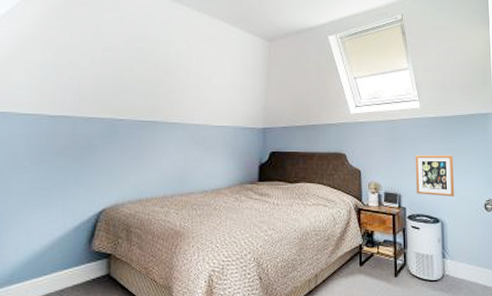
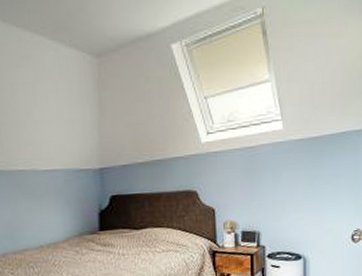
picture frame: present [415,155,455,197] -> none [276,183,320,231]

